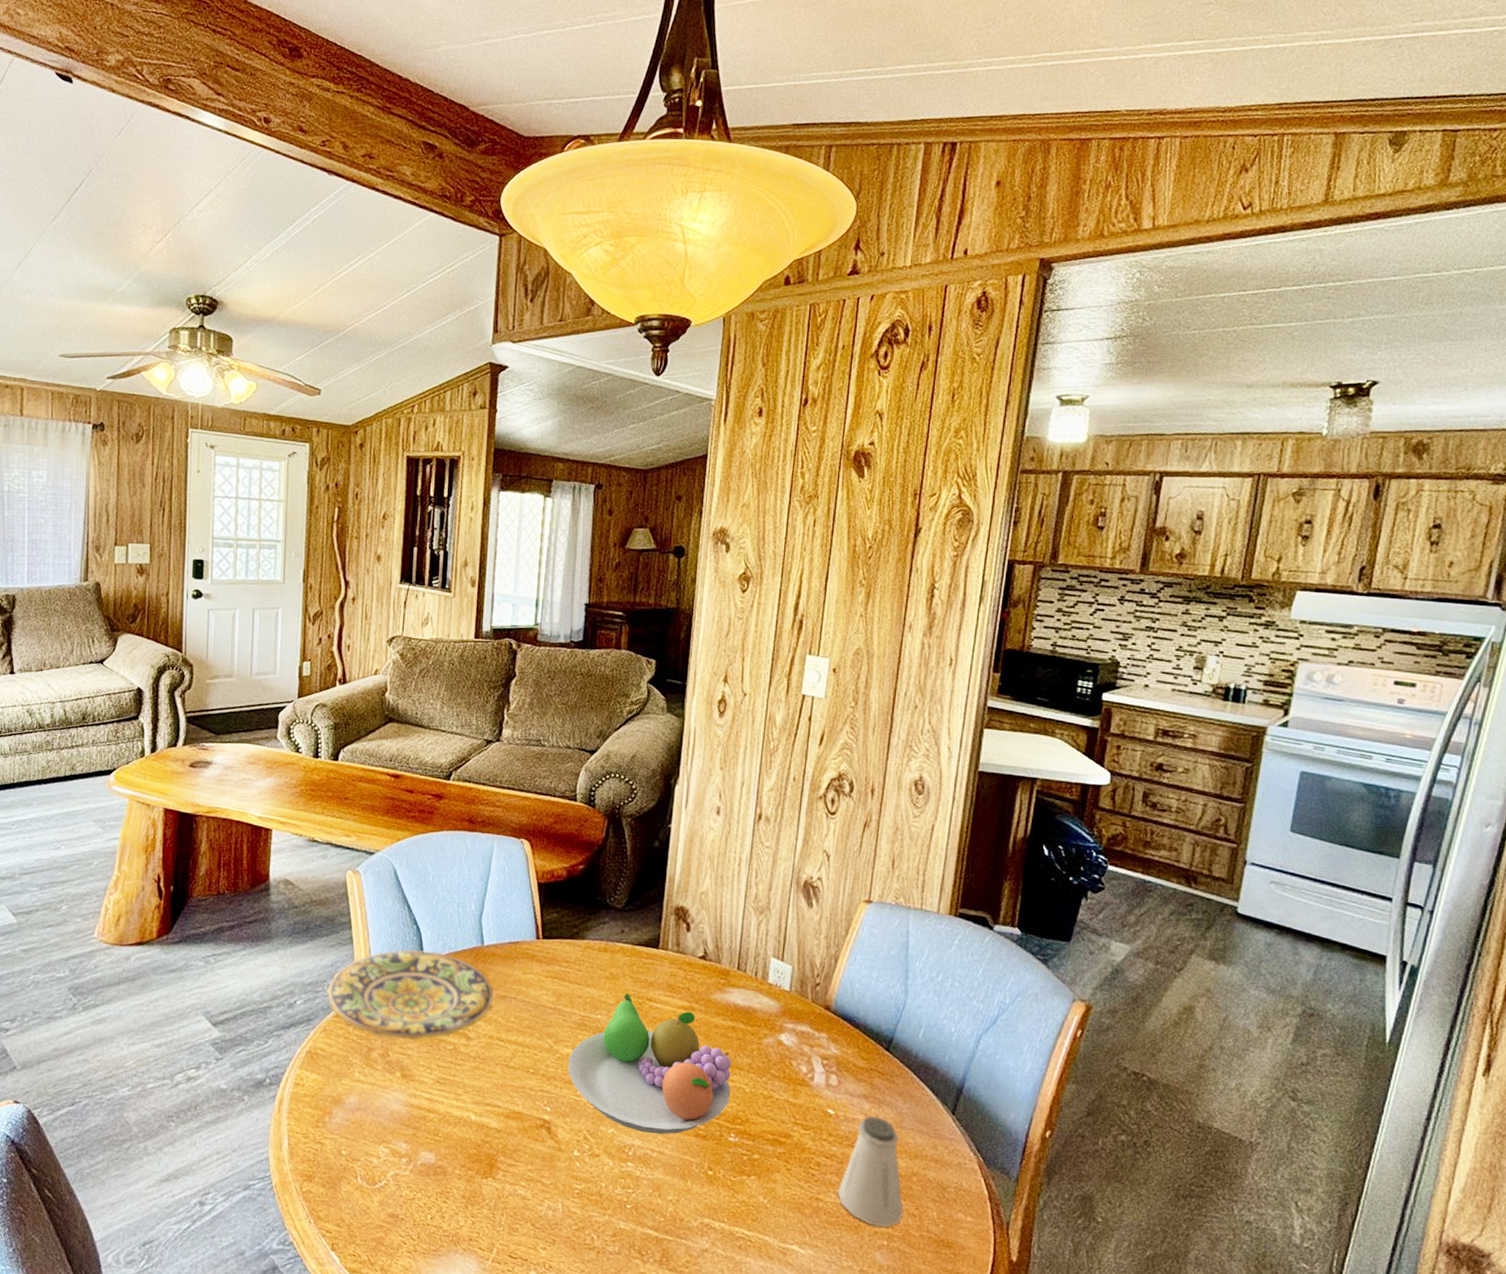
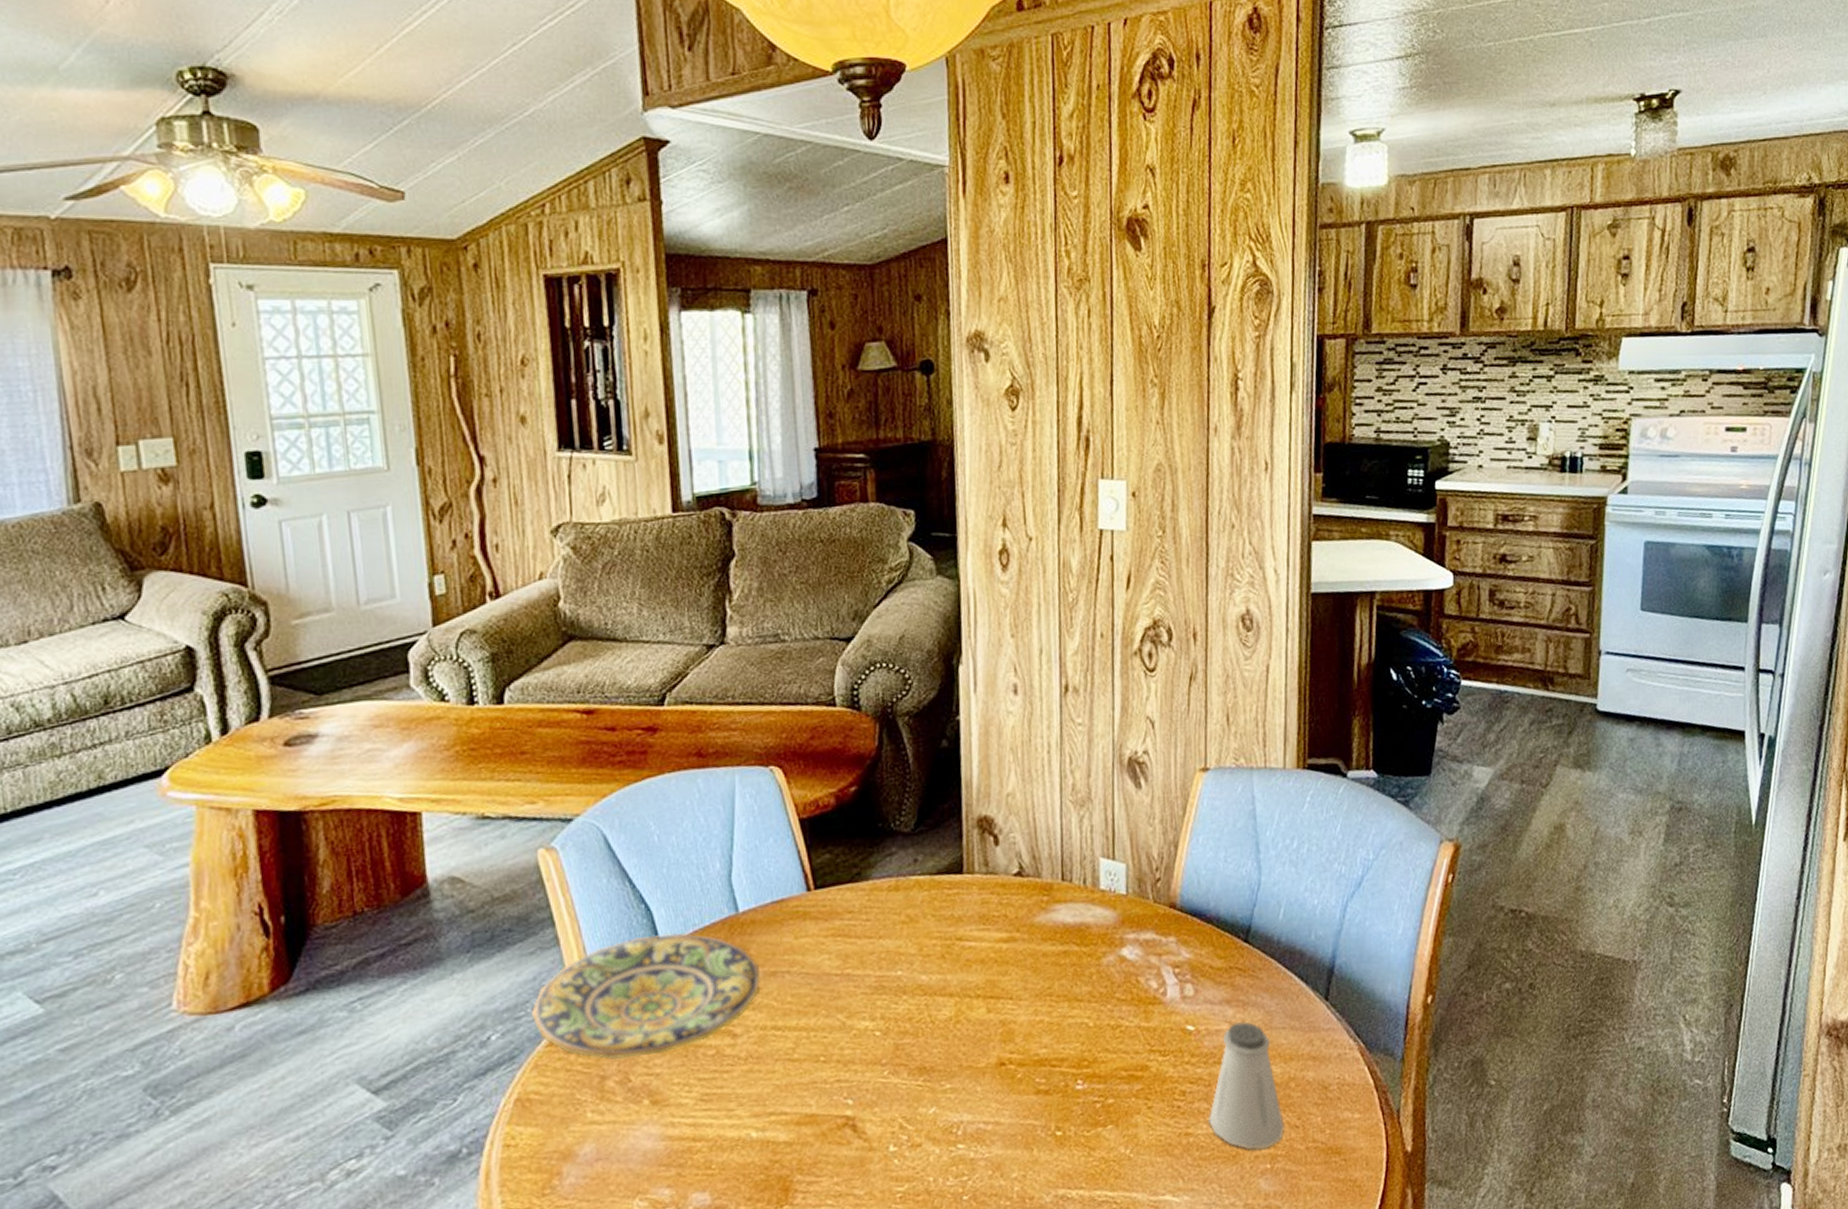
fruit bowl: present [568,993,731,1135] -> none [867,936,1072,1104]

